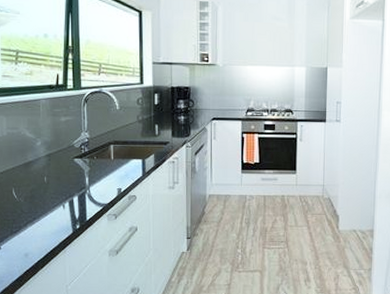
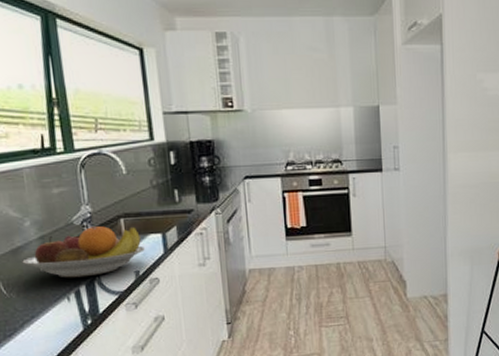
fruit bowl: none [32,150,127,190] -> present [22,226,145,278]

